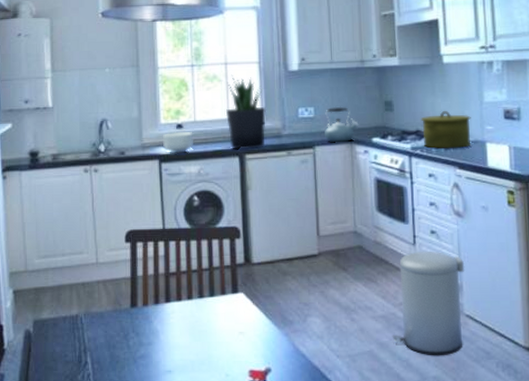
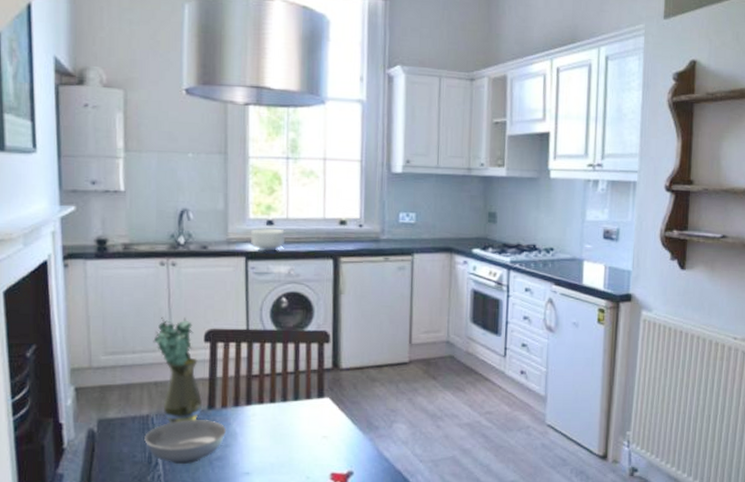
bowl: none [74,317,149,364] -> present [144,419,227,465]
vase: none [80,220,125,323] -> present [153,316,202,424]
planter: present [225,74,267,150] -> none [321,171,366,253]
kettle: present [325,106,359,143] -> none [425,214,461,252]
pedal bin: present [392,251,465,355] -> none [475,363,551,462]
cooking pot: present [420,111,471,149] -> none [522,226,572,265]

